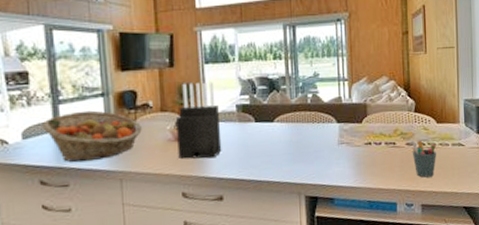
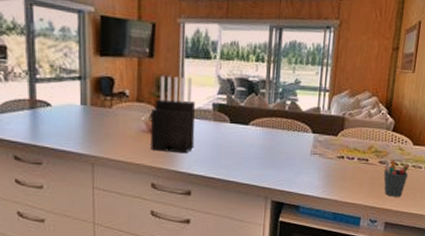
fruit basket: present [42,110,142,163] -> none [18,92,117,143]

